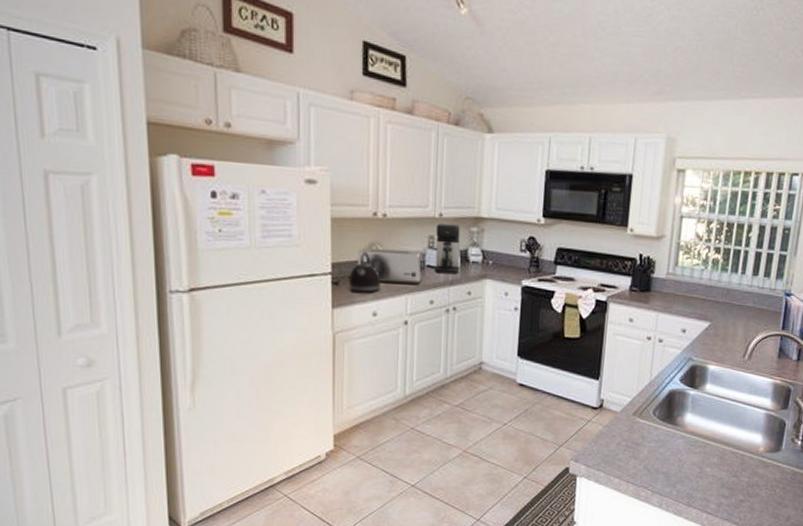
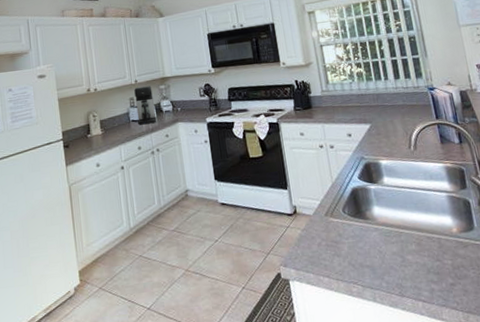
kettle: present [348,251,381,293] -> none [76,118,100,151]
toaster: present [358,247,425,286] -> none [80,110,130,141]

